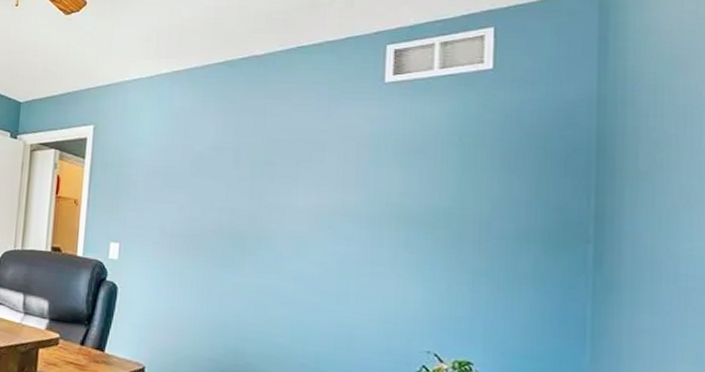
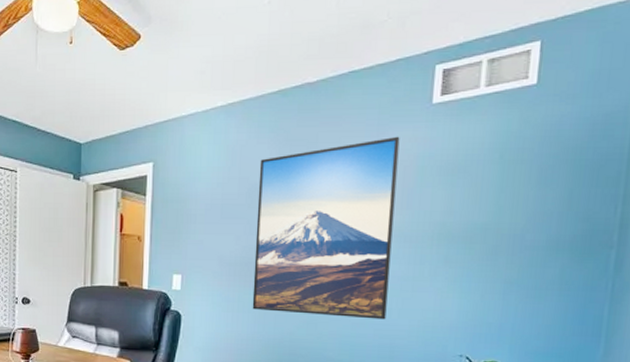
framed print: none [195,112,352,306] -> present [252,136,400,320]

